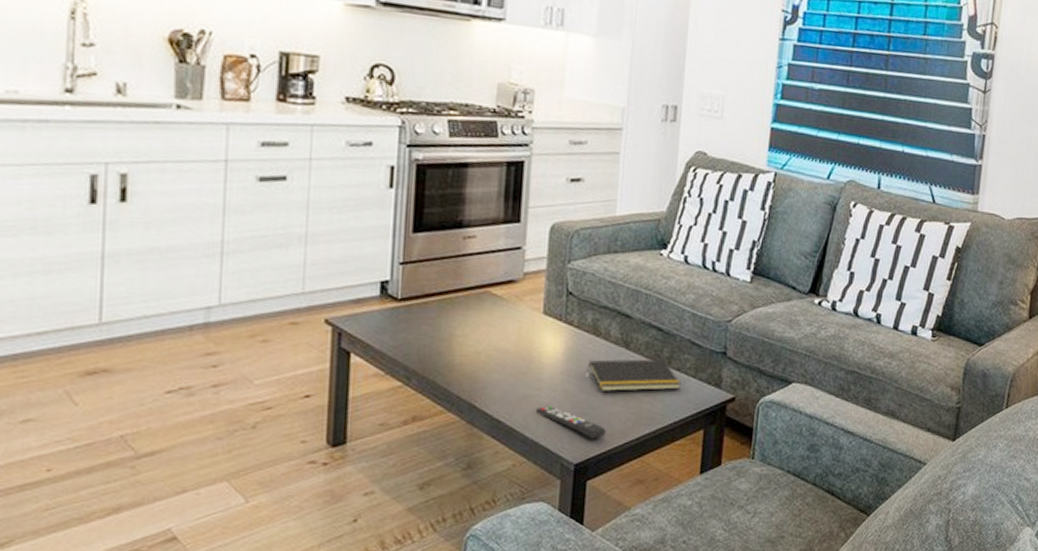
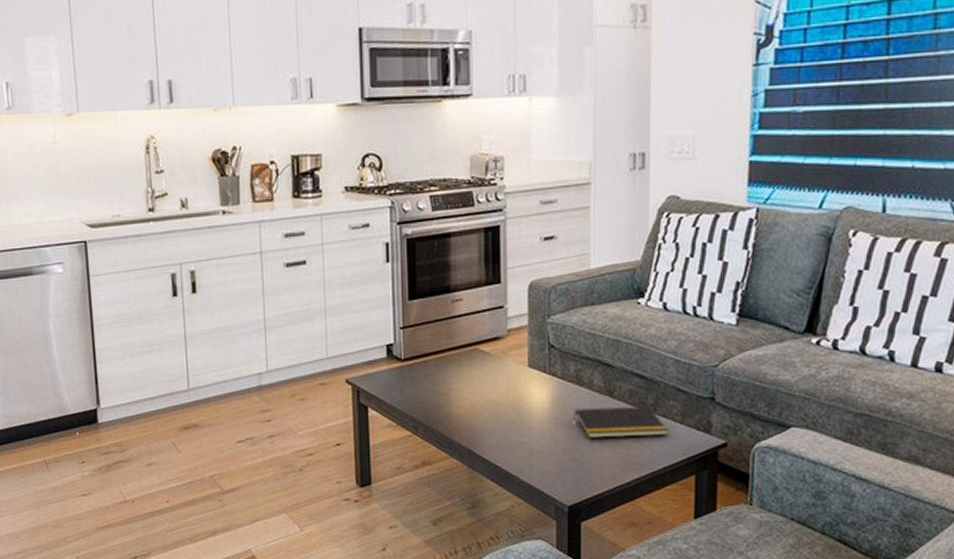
remote control: present [535,406,606,439] -> none [528,452,596,483]

